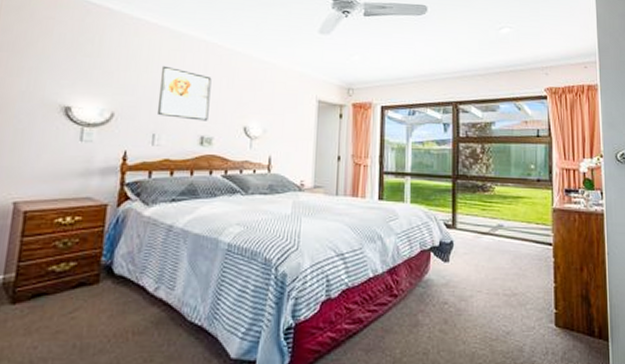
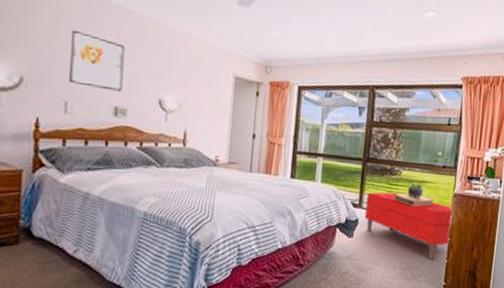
bench: none [459,210,555,284] -> present [364,192,451,260]
decorative urn: none [489,199,532,224] -> present [393,183,434,207]

